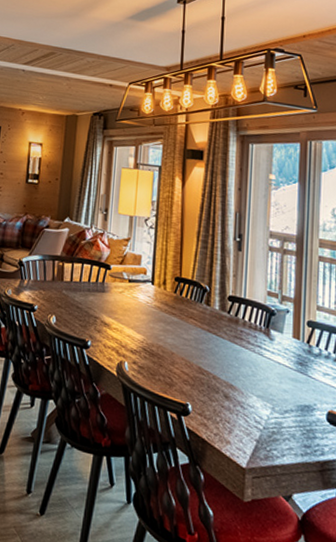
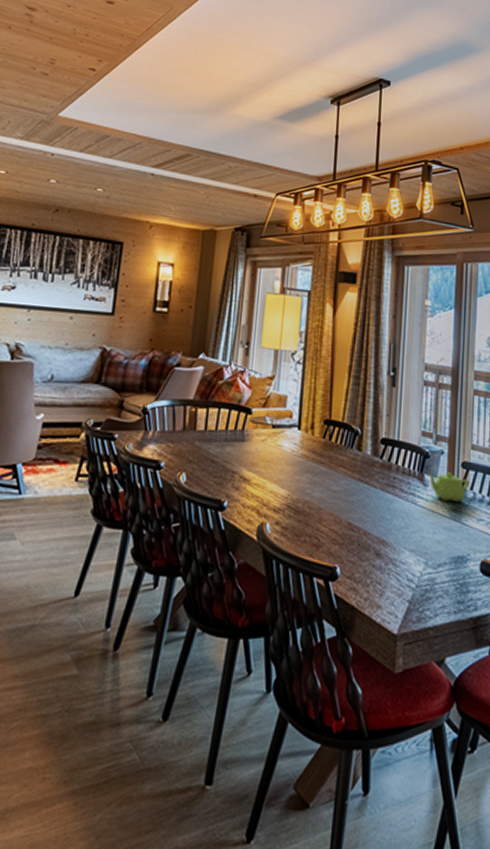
teapot: none [274,328,315,357] -> present [428,472,470,502]

